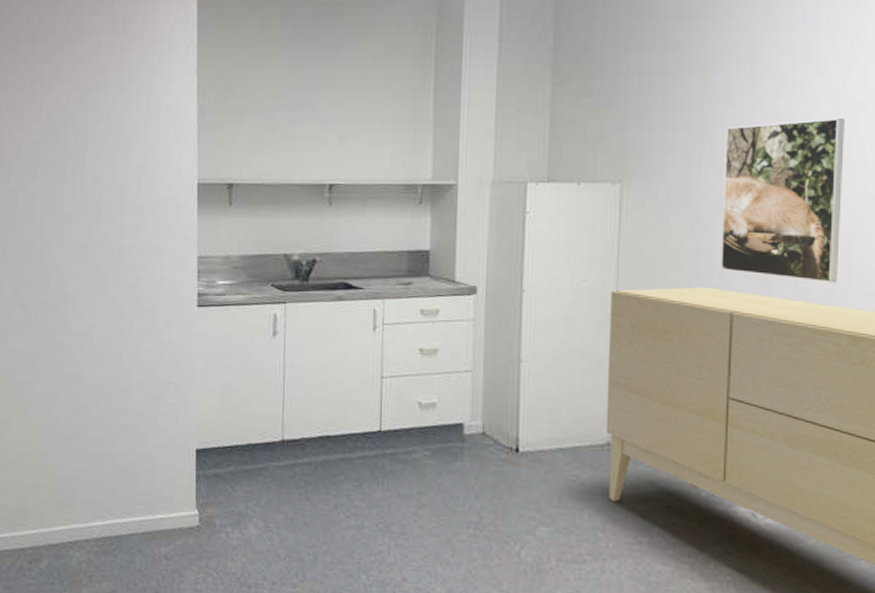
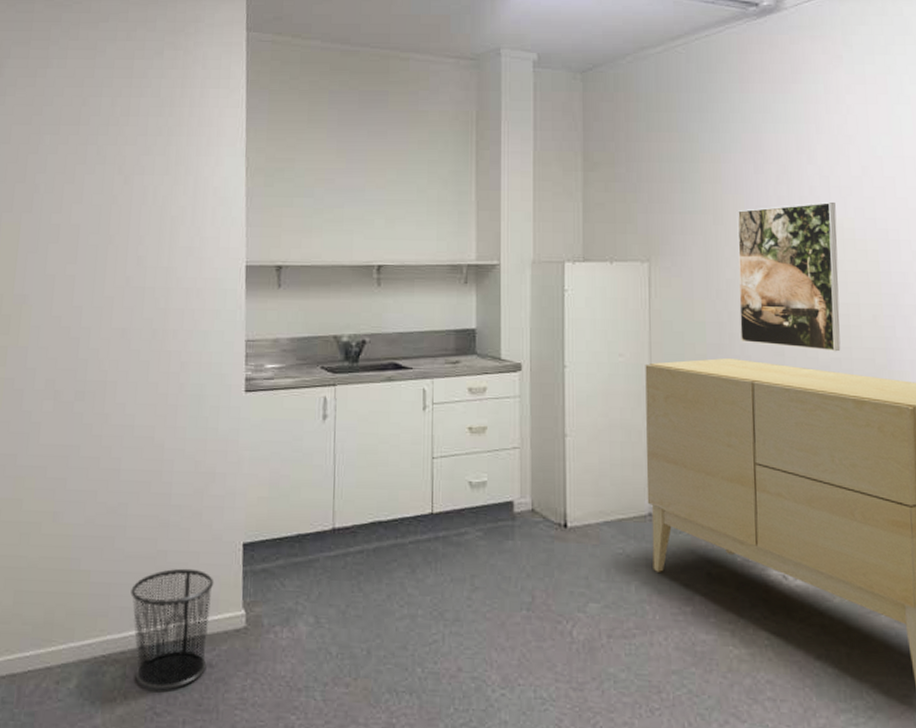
waste bin: none [93,468,170,576] -> present [131,568,214,690]

